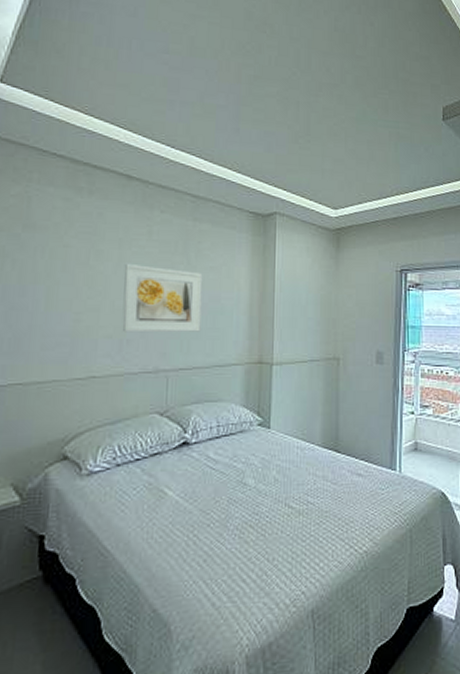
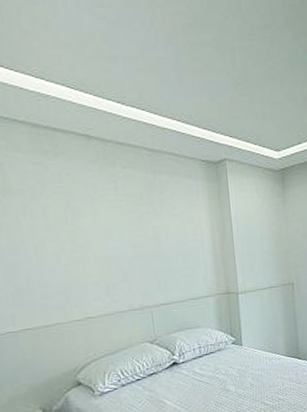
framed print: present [122,263,203,333] -> none [98,217,174,278]

